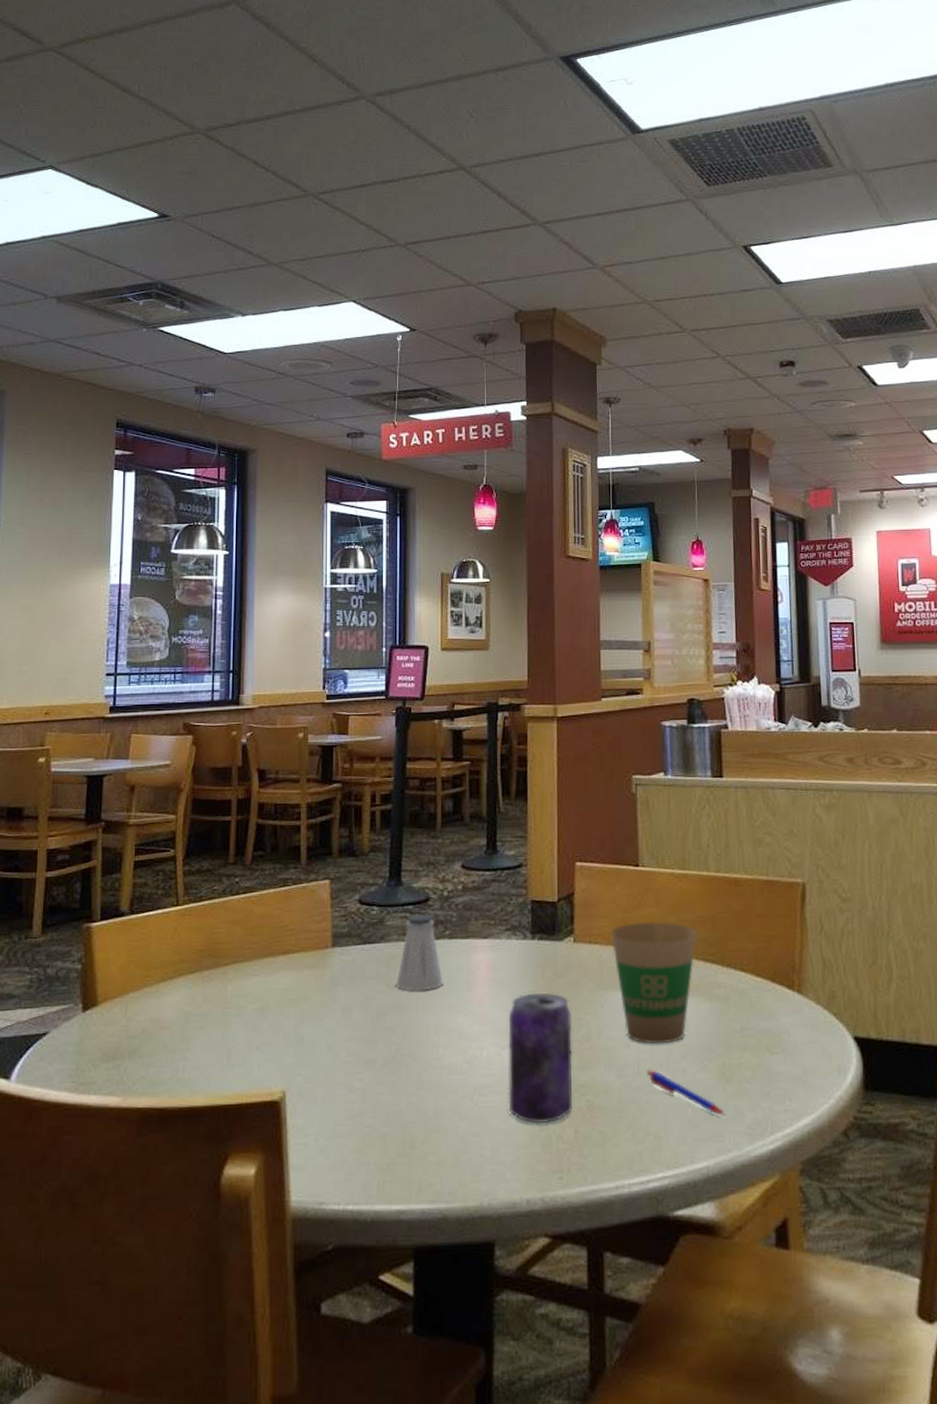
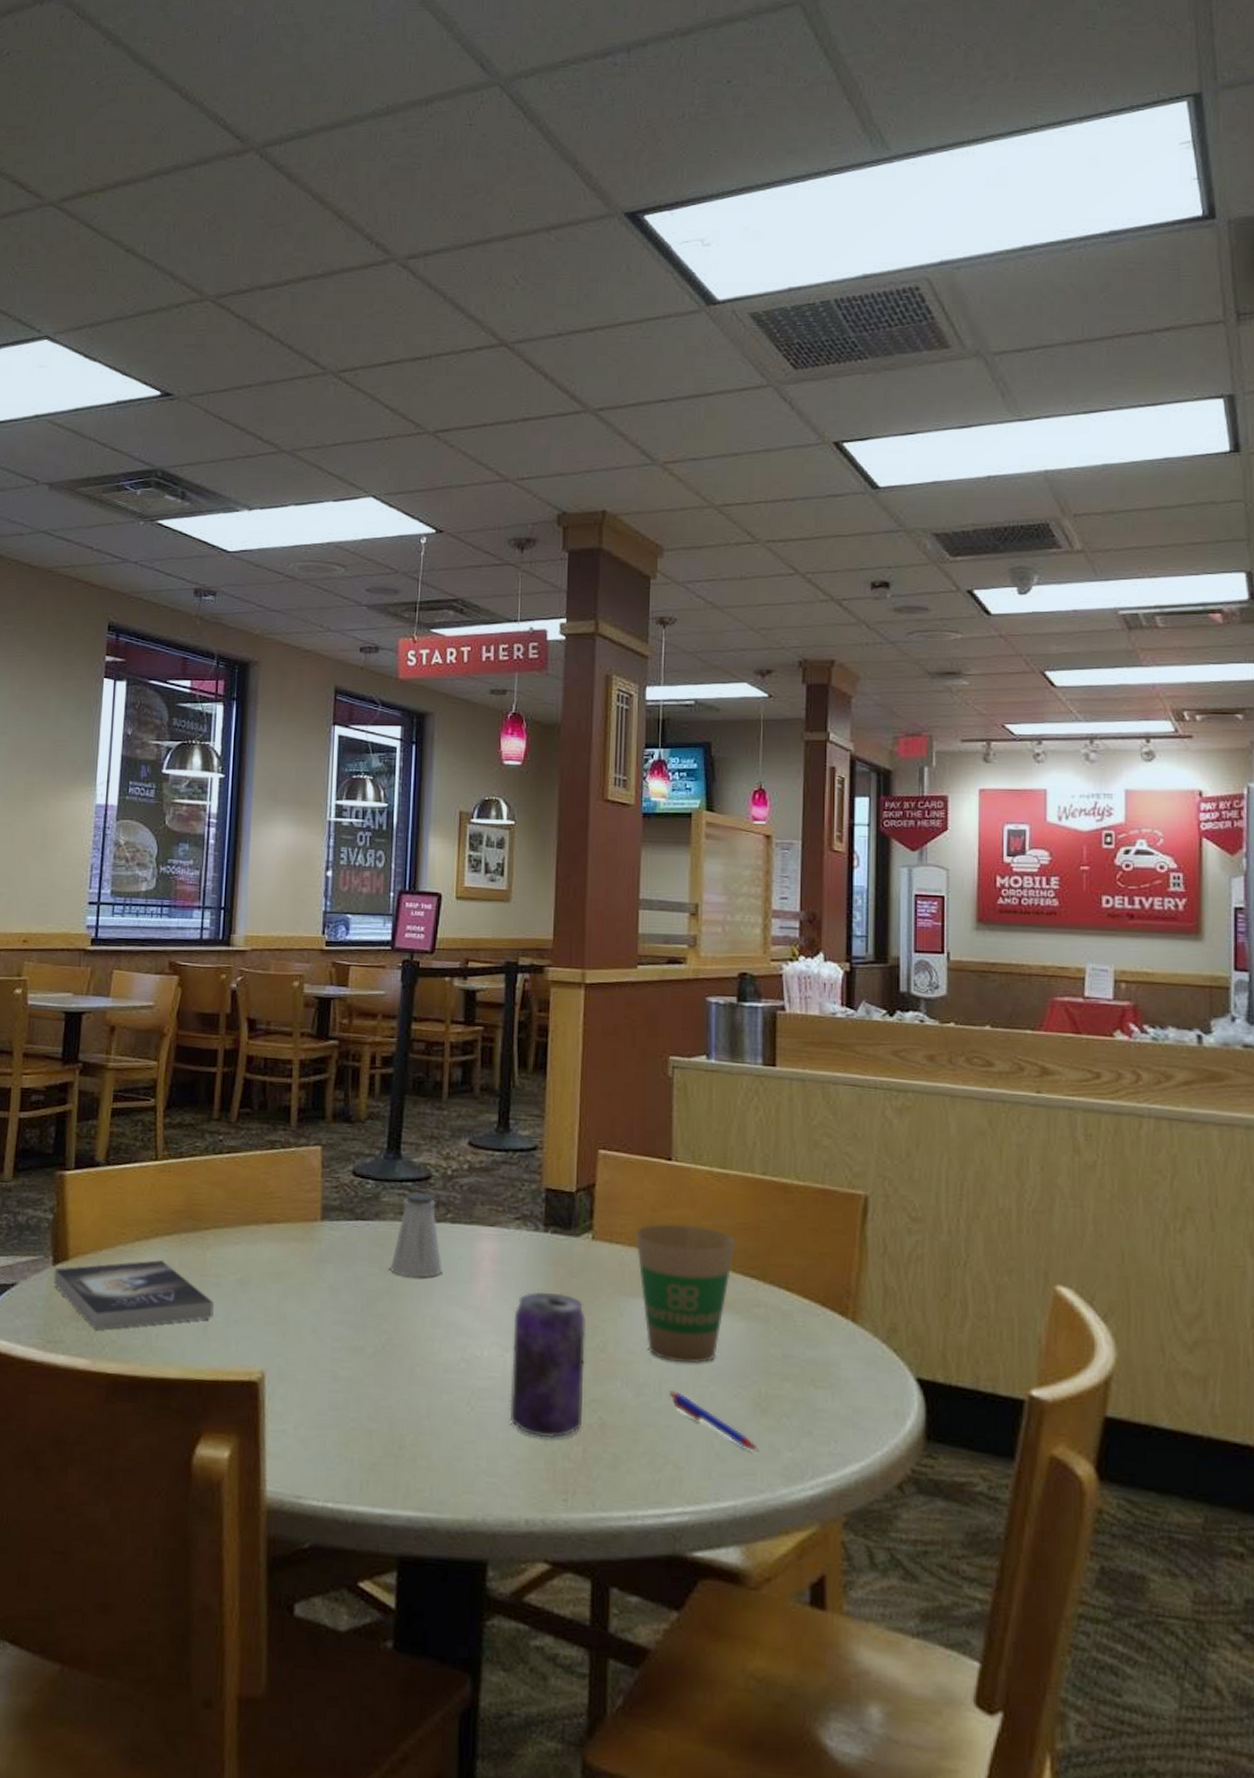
book: none [83,998,236,1069] -> present [53,1260,214,1330]

